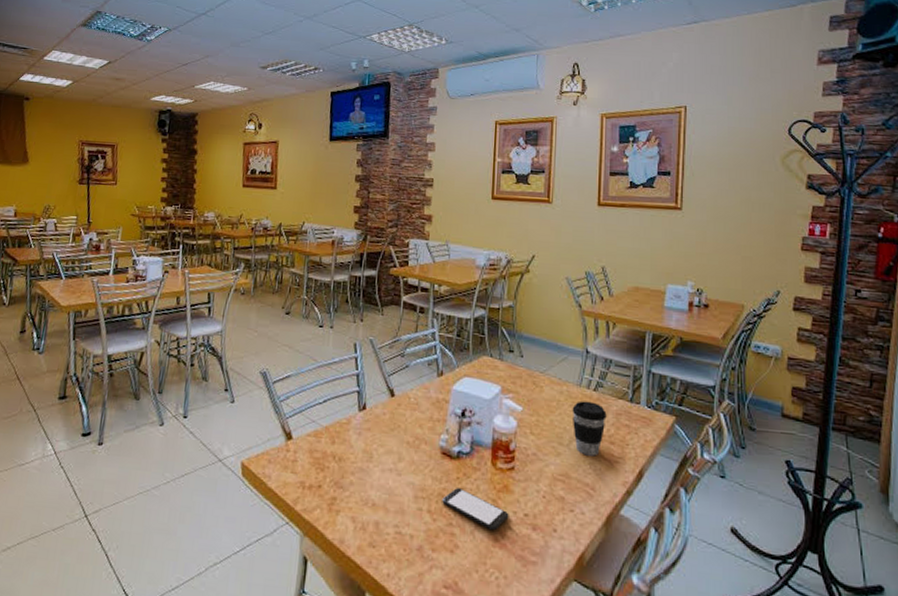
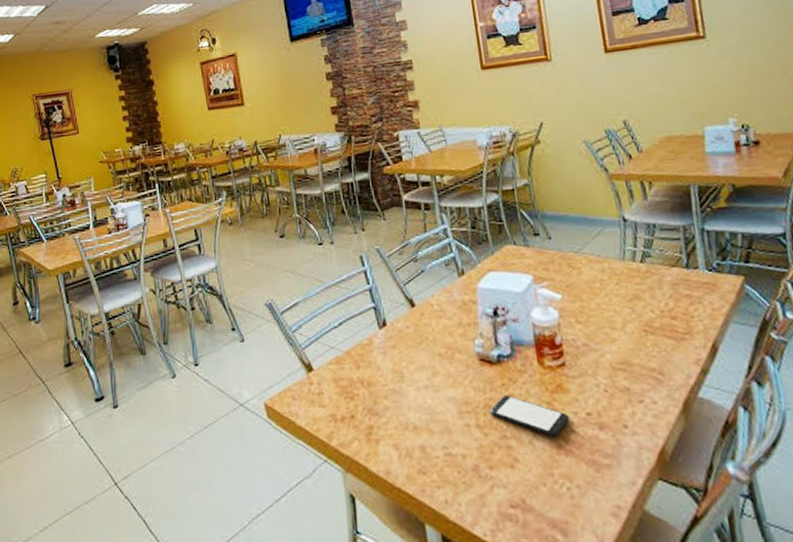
coffee cup: present [572,400,607,456] -> none [618,275,662,337]

